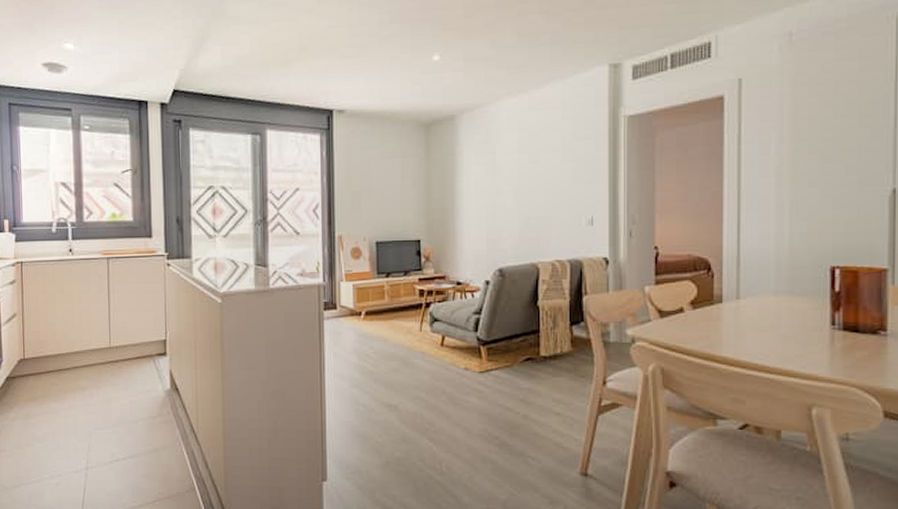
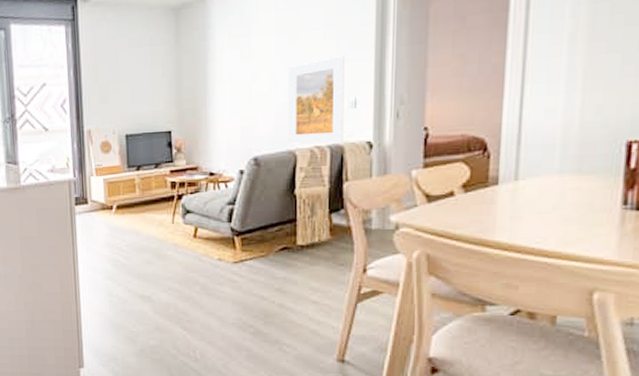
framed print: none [530,177,582,258] -> present [288,56,345,144]

